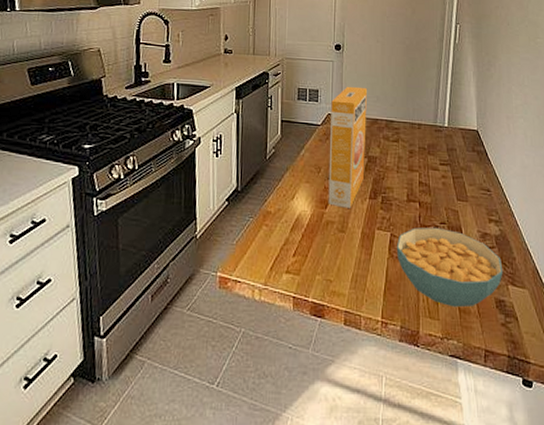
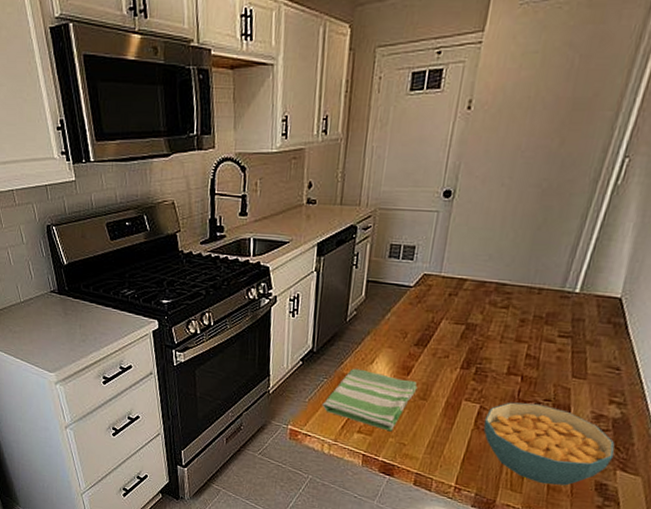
dish towel: none [249,205,336,269] -> present [322,368,418,432]
box: present [328,86,368,208] -> none [411,241,479,377]

